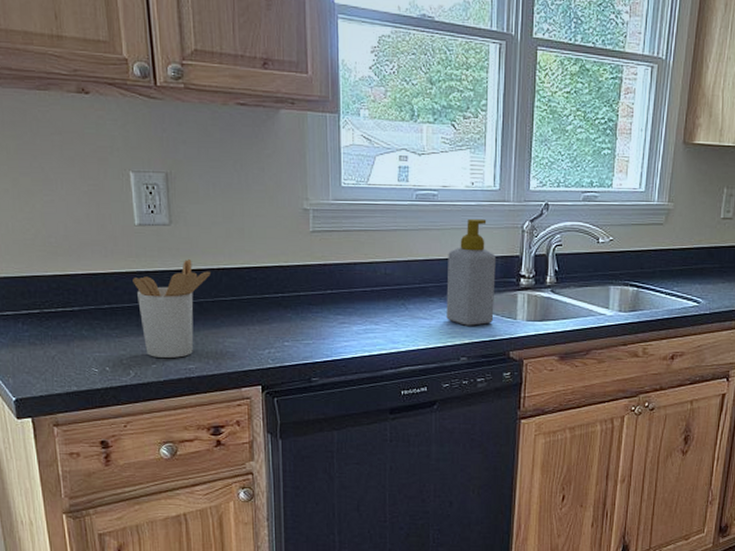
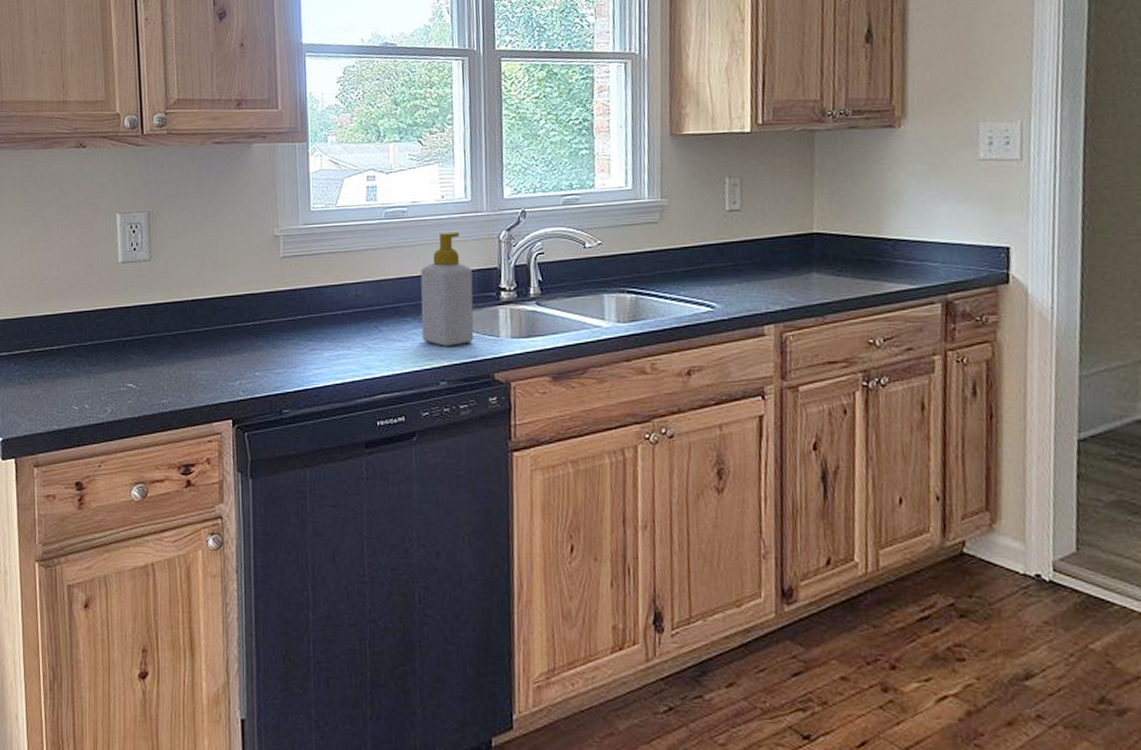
utensil holder: present [132,258,210,358] -> none [114,291,185,393]

